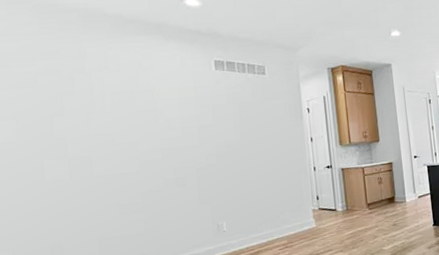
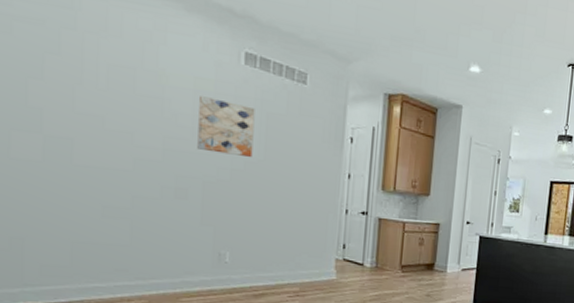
wall art: none [184,101,232,144] -> present [197,96,255,158]

